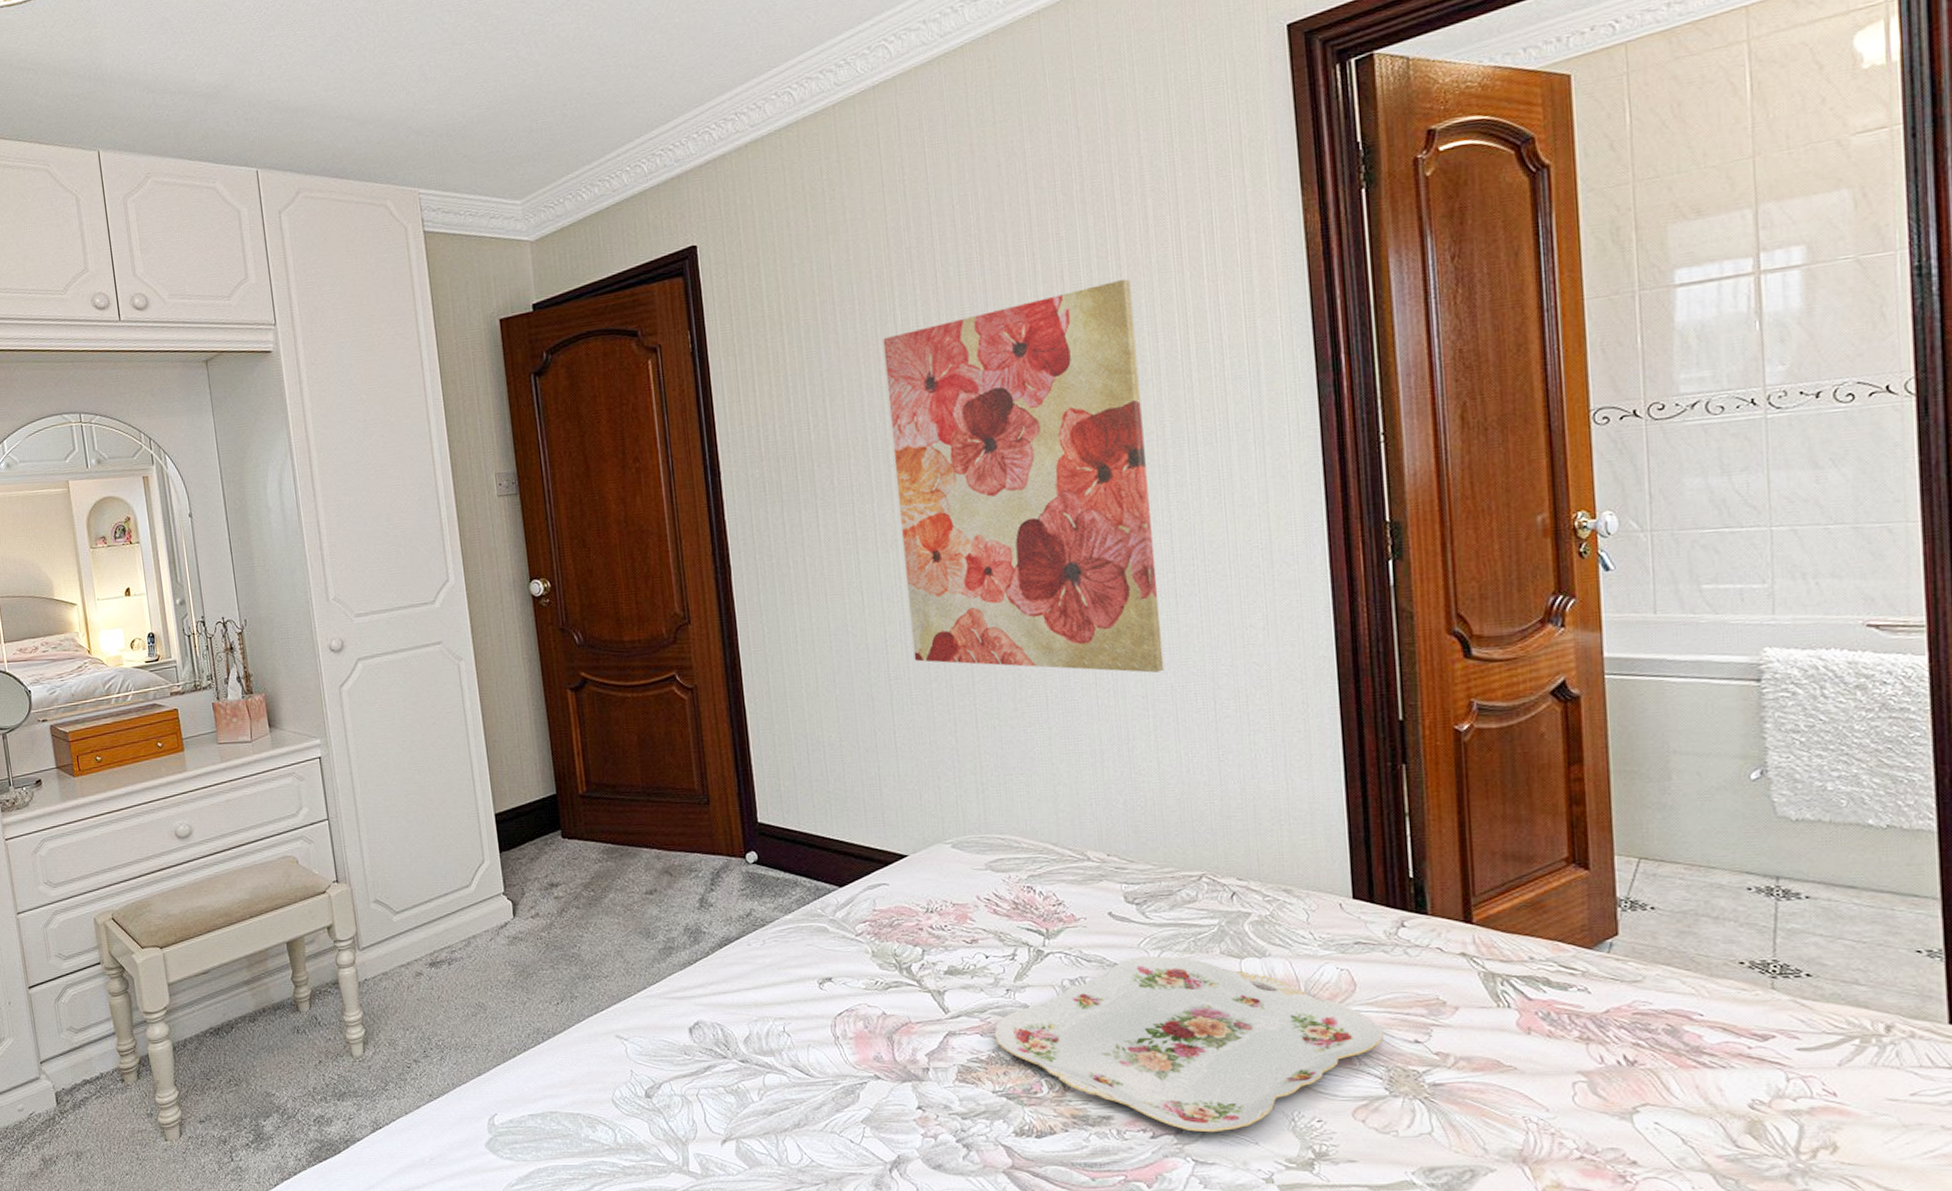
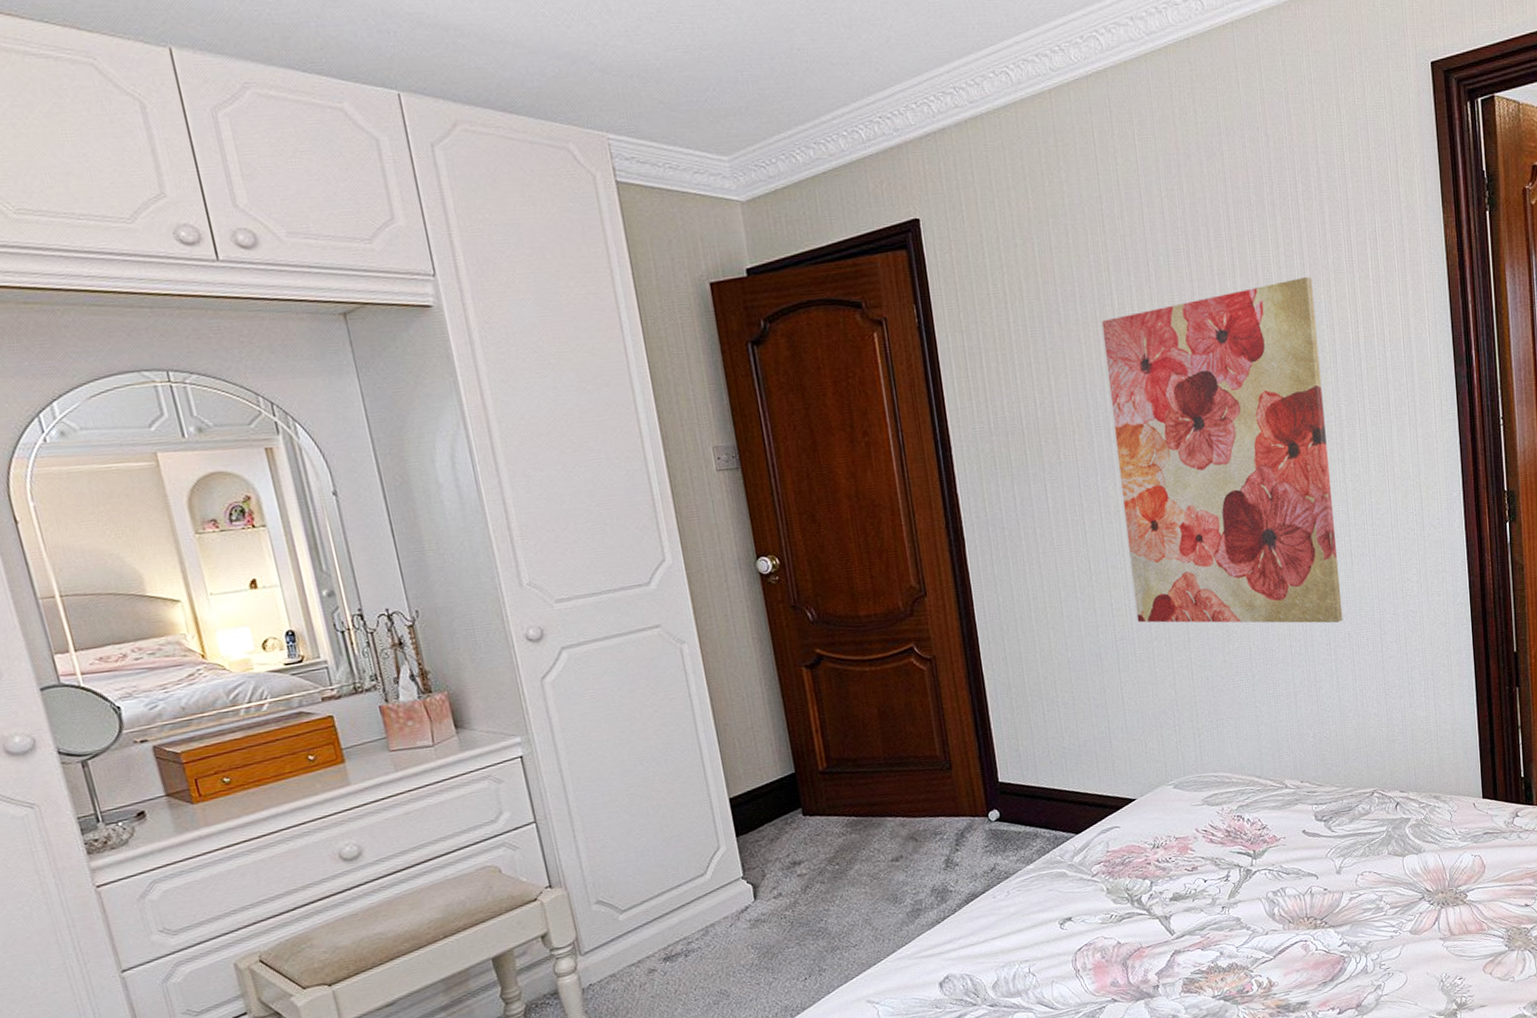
serving tray: present [994,956,1383,1133] -> none [1212,861,1504,1003]

